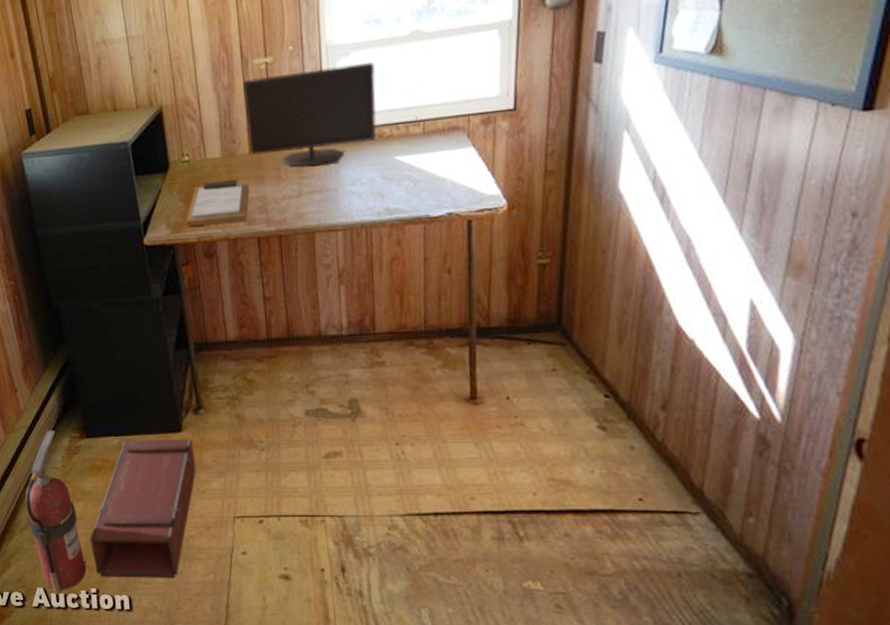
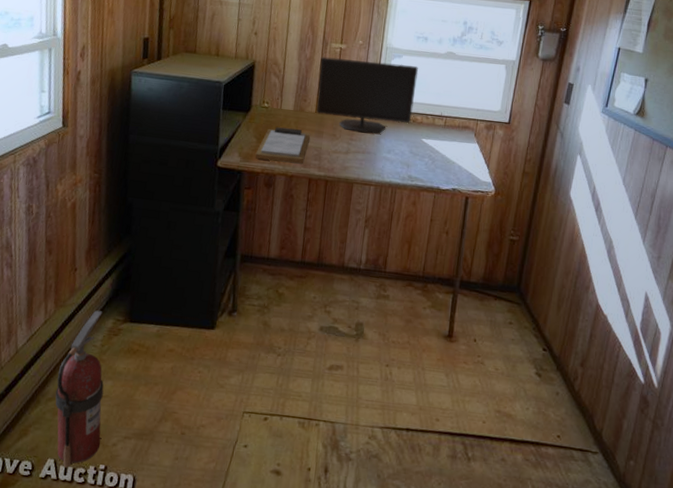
wooden crate: present [89,439,196,579] -> none [108,330,223,463]

